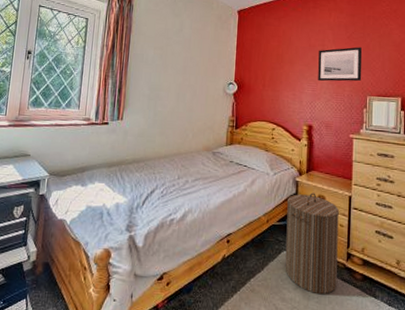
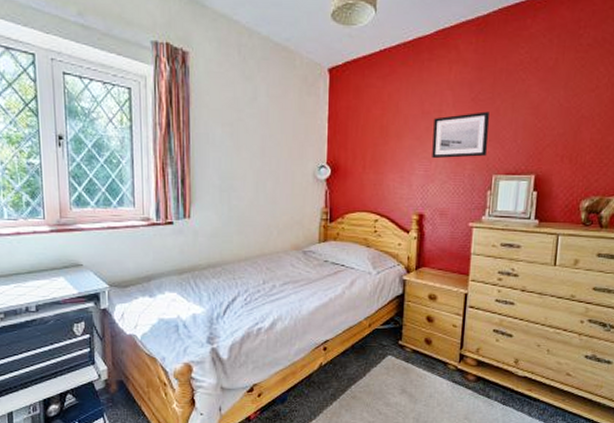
laundry hamper: present [285,192,339,294] -> none [389,292,452,397]

